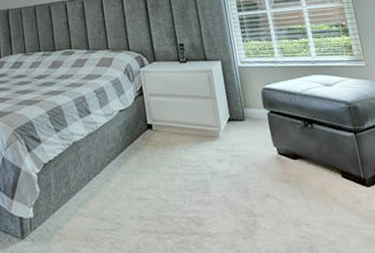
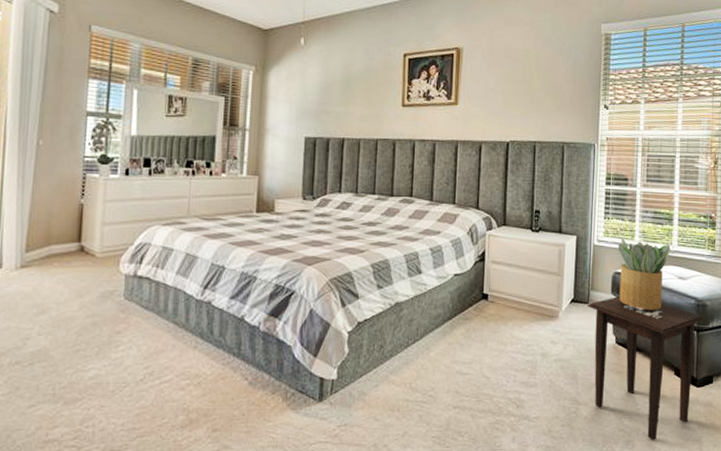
side table: none [244,110,367,244] -> present [588,297,705,440]
potted plant: none [260,56,314,119] -> present [618,239,671,310]

